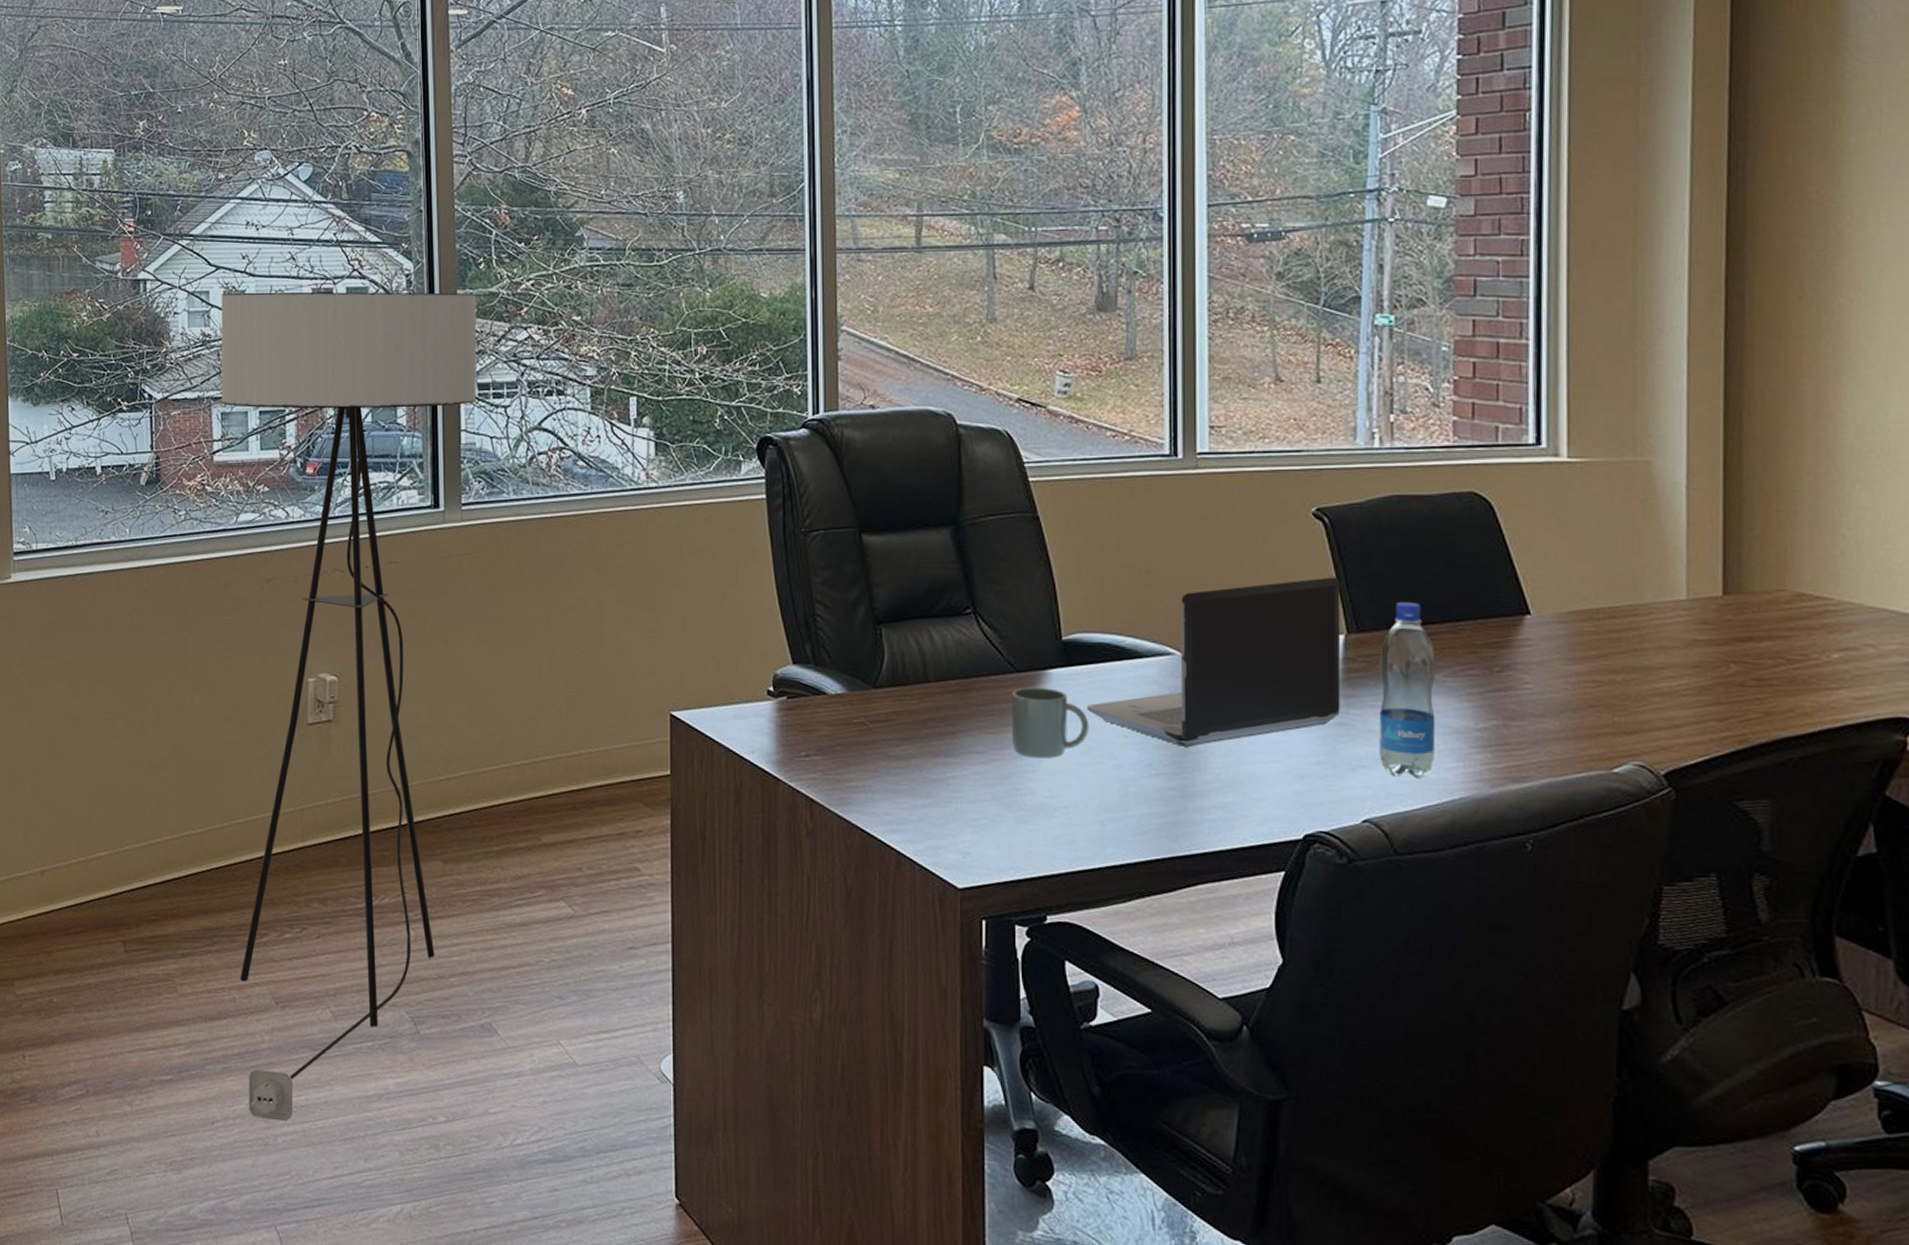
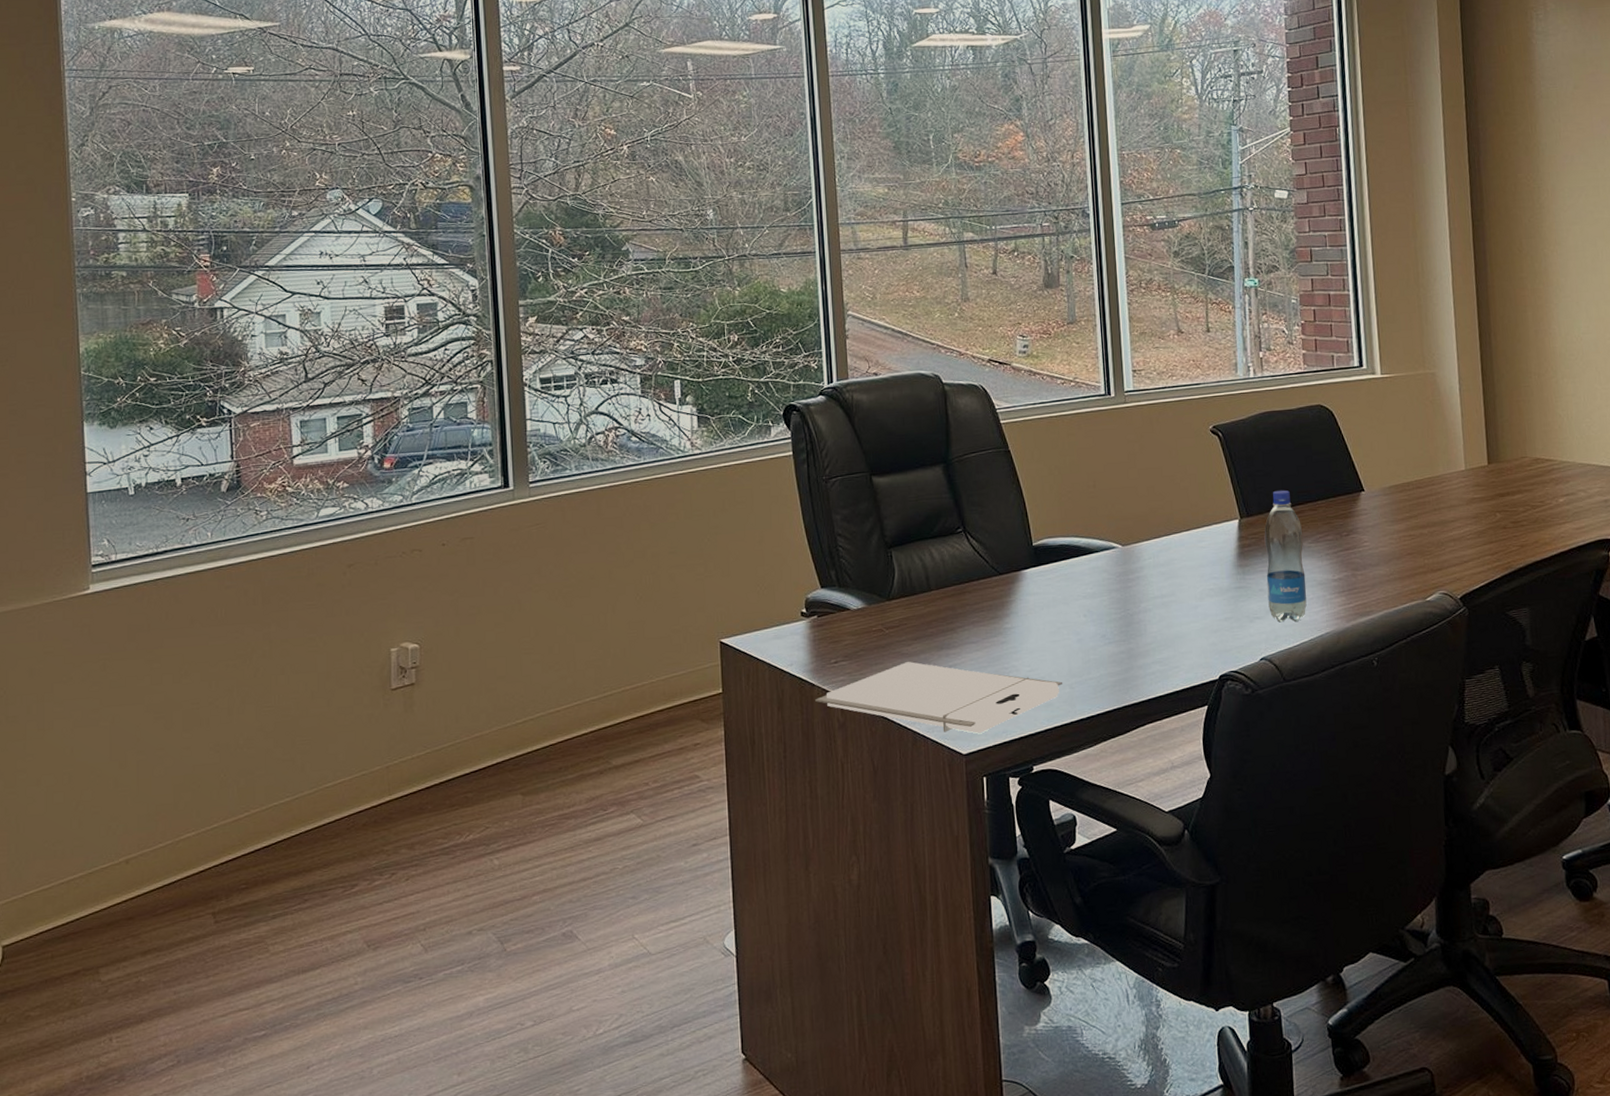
floor lamp: present [221,291,476,1122] -> none [297,303,539,1055]
clipboard: none [780,766,1092,865] -> present [815,662,1063,733]
mug: present [1011,687,1090,759] -> none [997,584,1058,642]
laptop computer: present [1086,577,1341,747] -> none [1054,477,1239,619]

